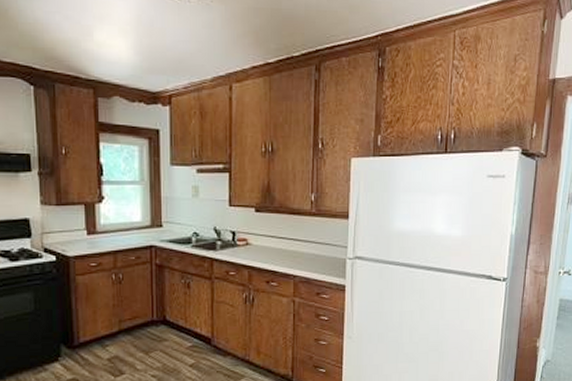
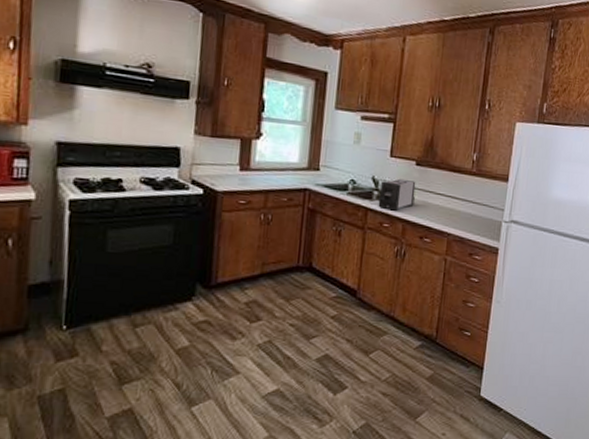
toaster: none [222,226,257,260] -> present [378,178,416,212]

